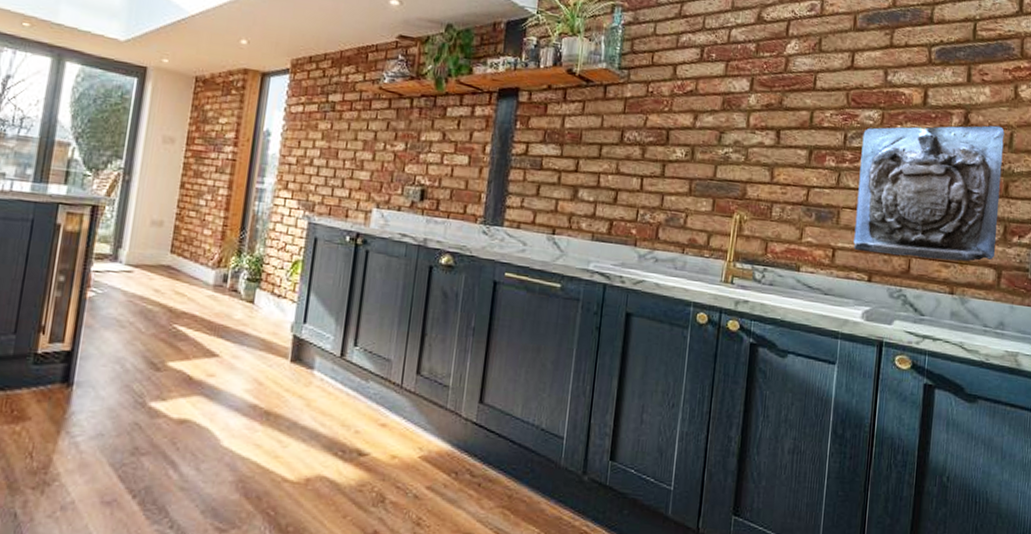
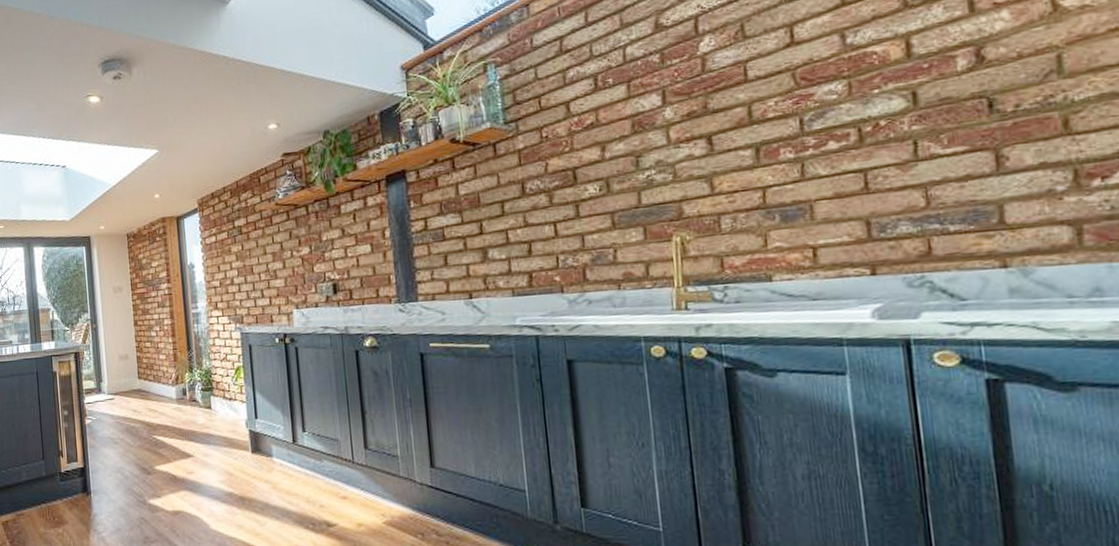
wall sculpture: present [853,125,1005,262] -> none [825,51,1067,244]

